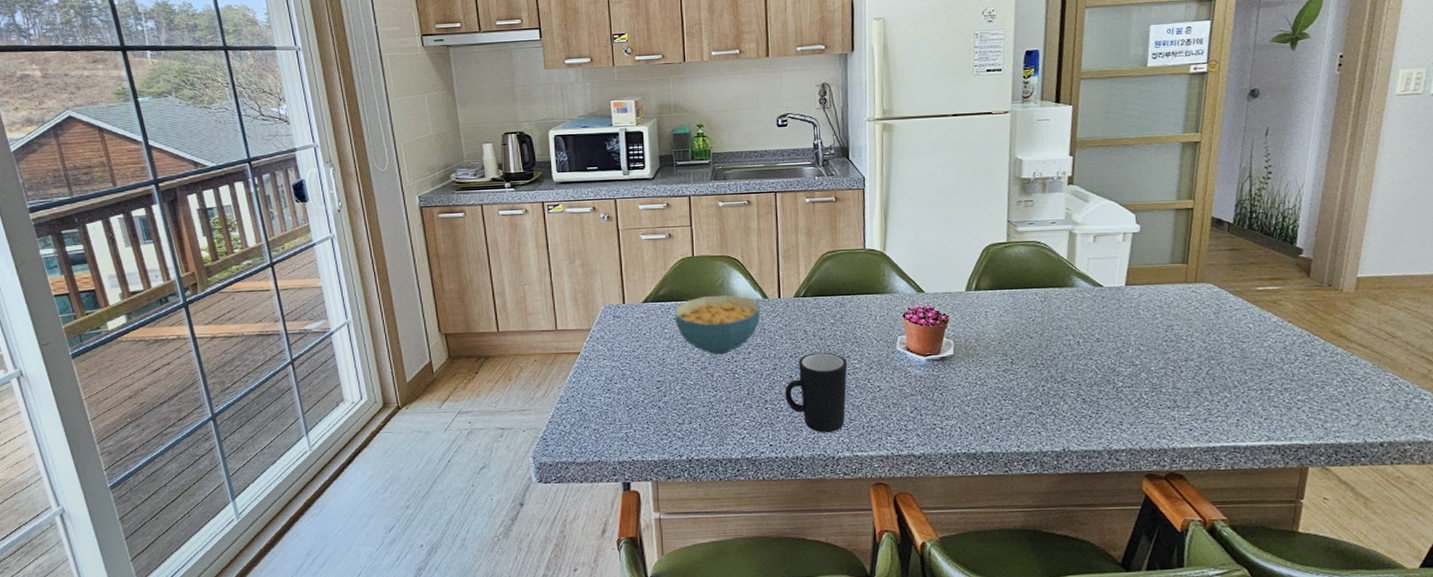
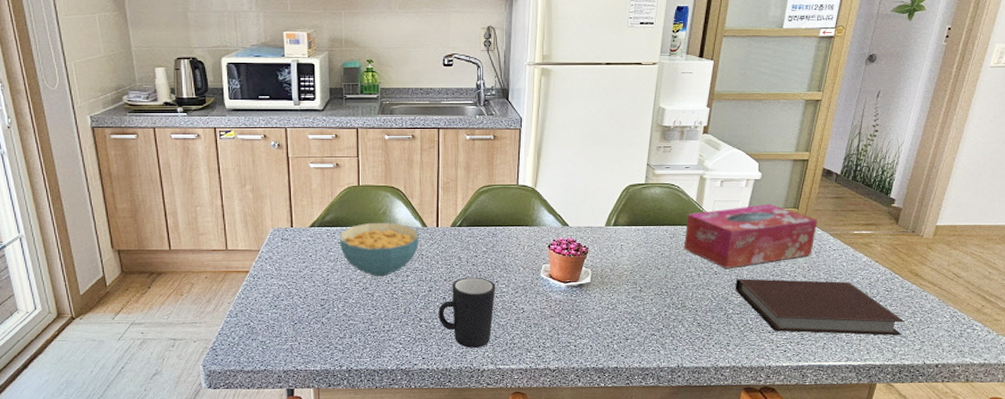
tissue box: none [1057,260,1213,335] -> present [683,204,817,269]
notebook: none [1122,345,1334,409] -> present [735,279,905,335]

